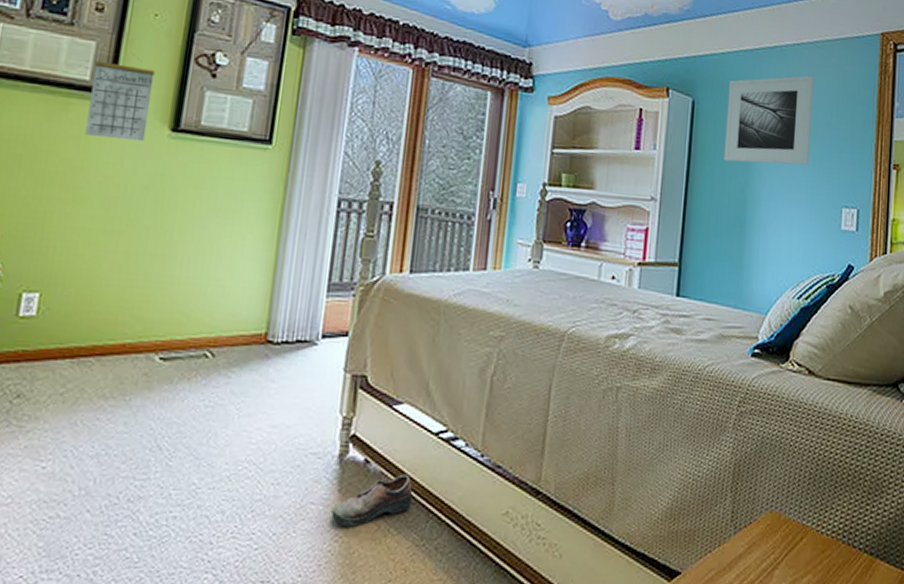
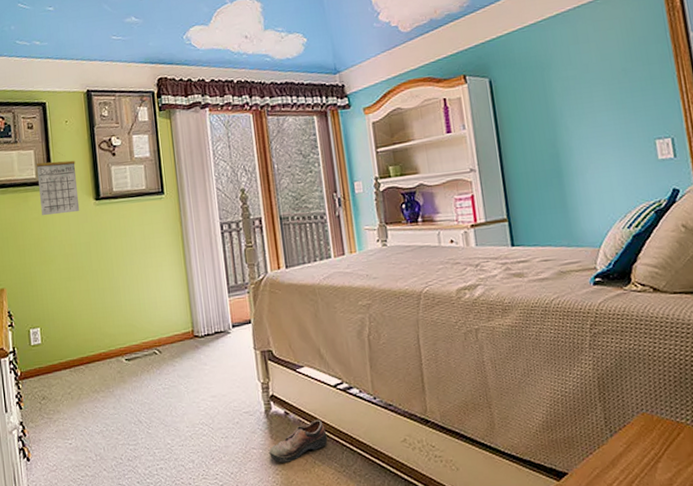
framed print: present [724,75,815,165] -> none [519,30,613,125]

